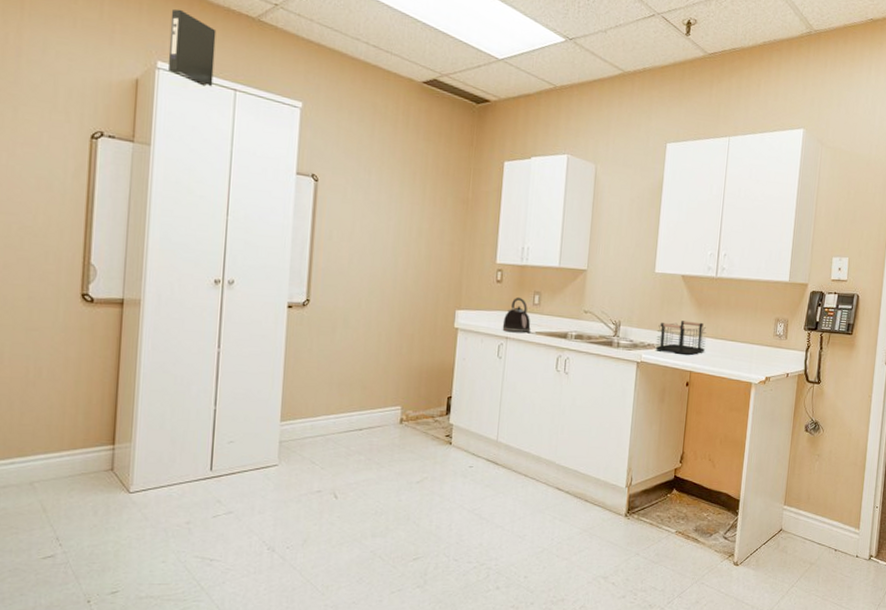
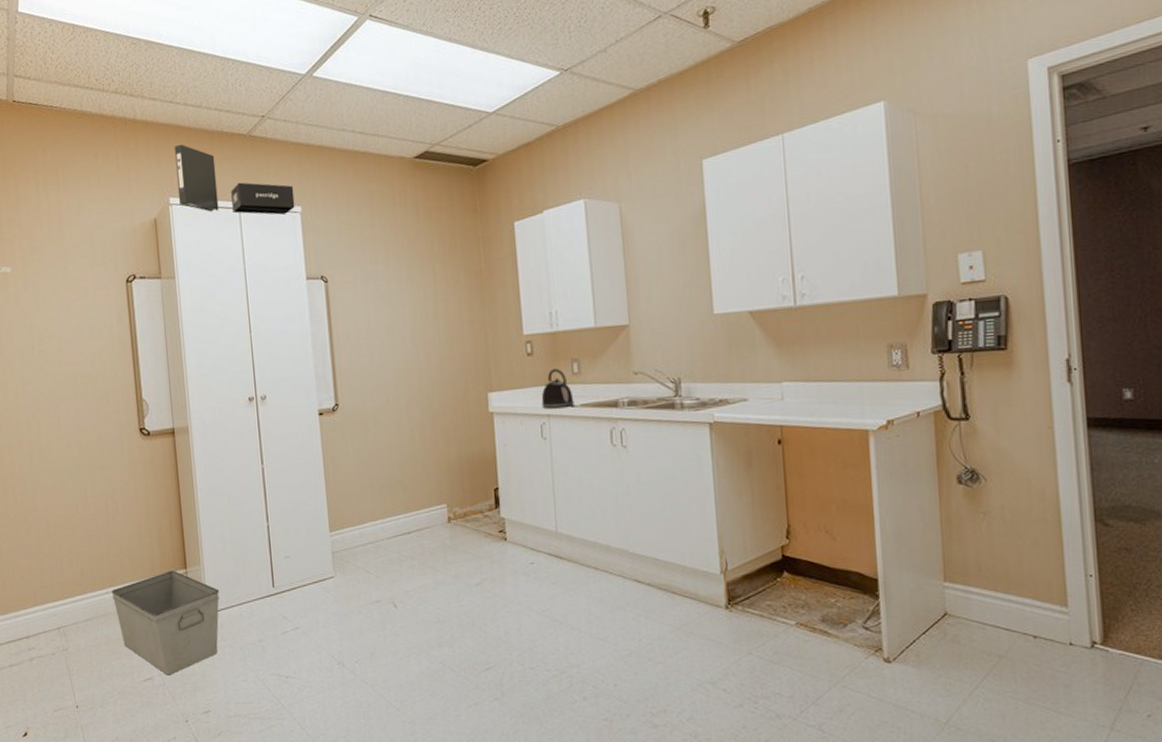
storage bin: none [17,445,150,554] -> present [111,570,220,676]
box: none [228,63,298,106] -> present [231,182,295,215]
dish rack: present [656,320,707,356] -> none [729,364,796,408]

